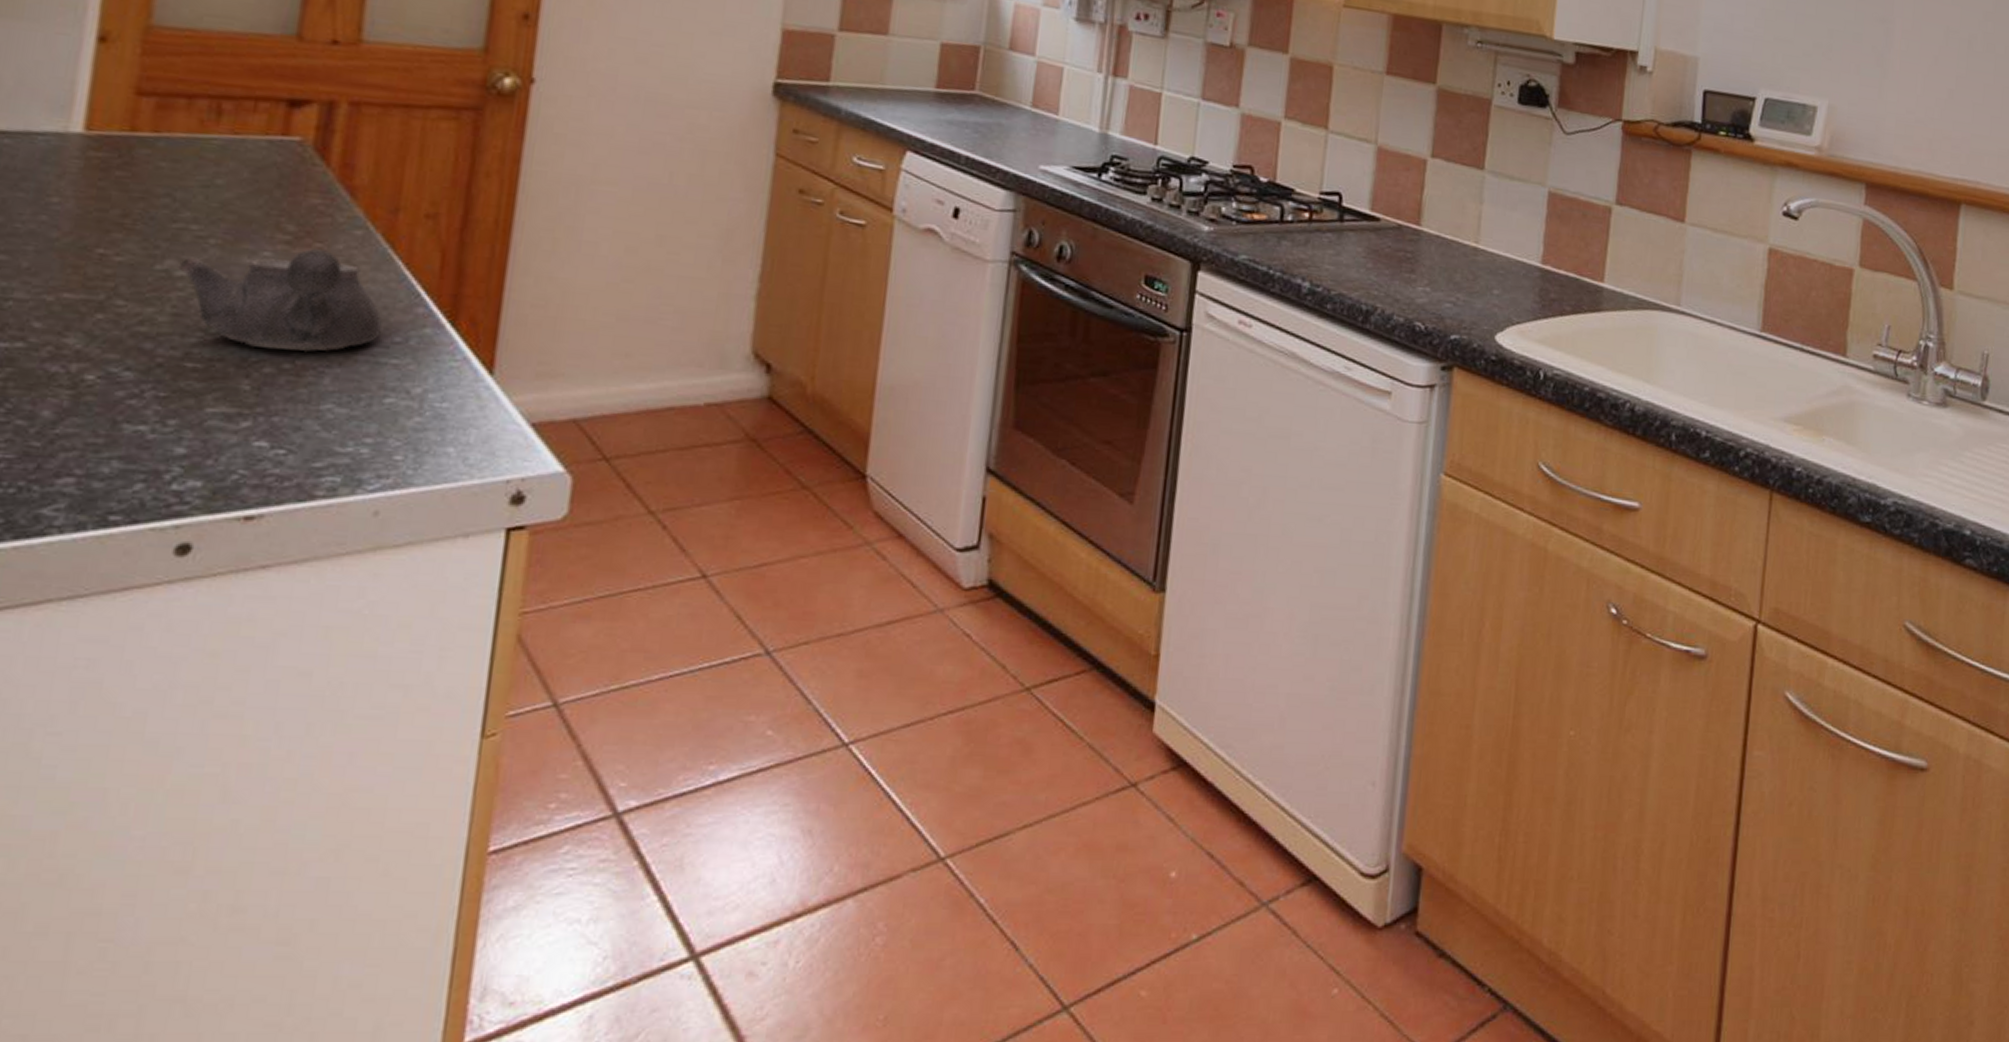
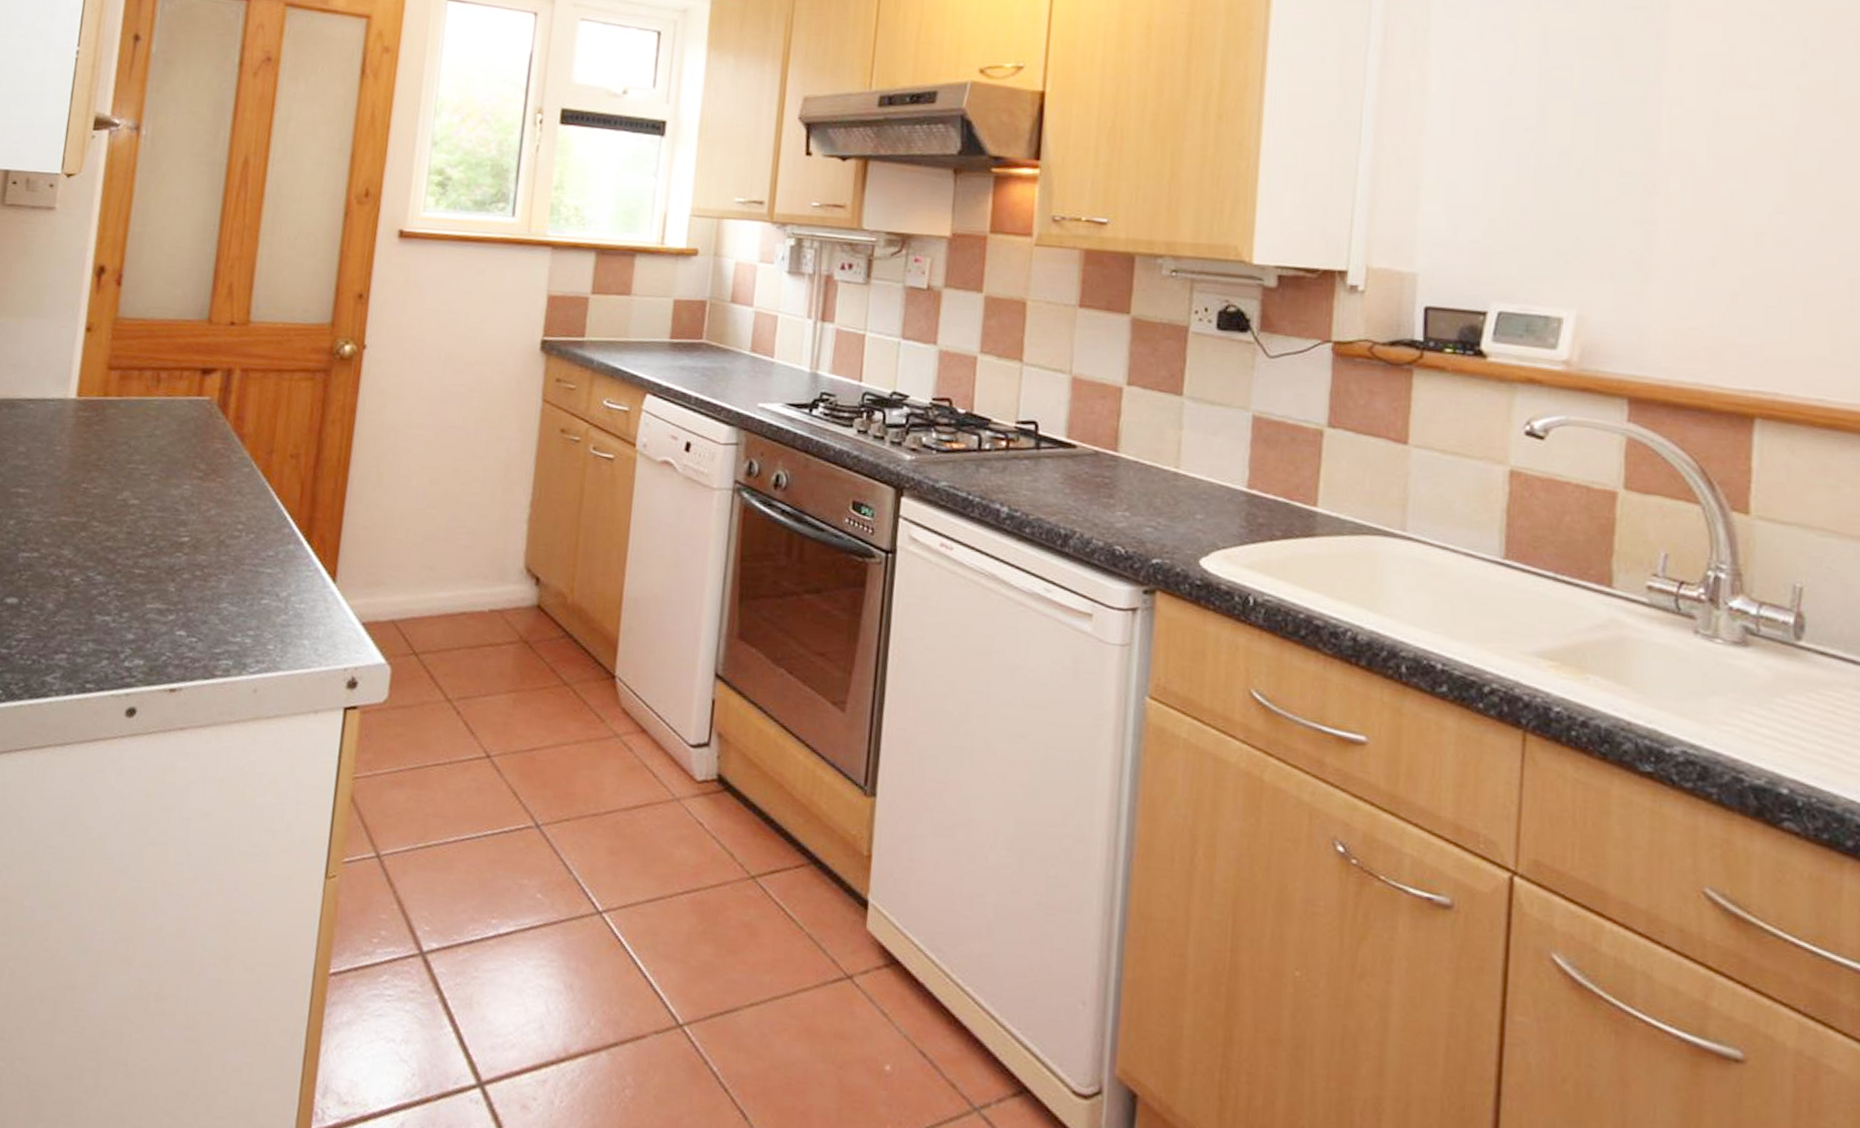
teapot: present [178,249,382,352] -> none [131,483,261,562]

